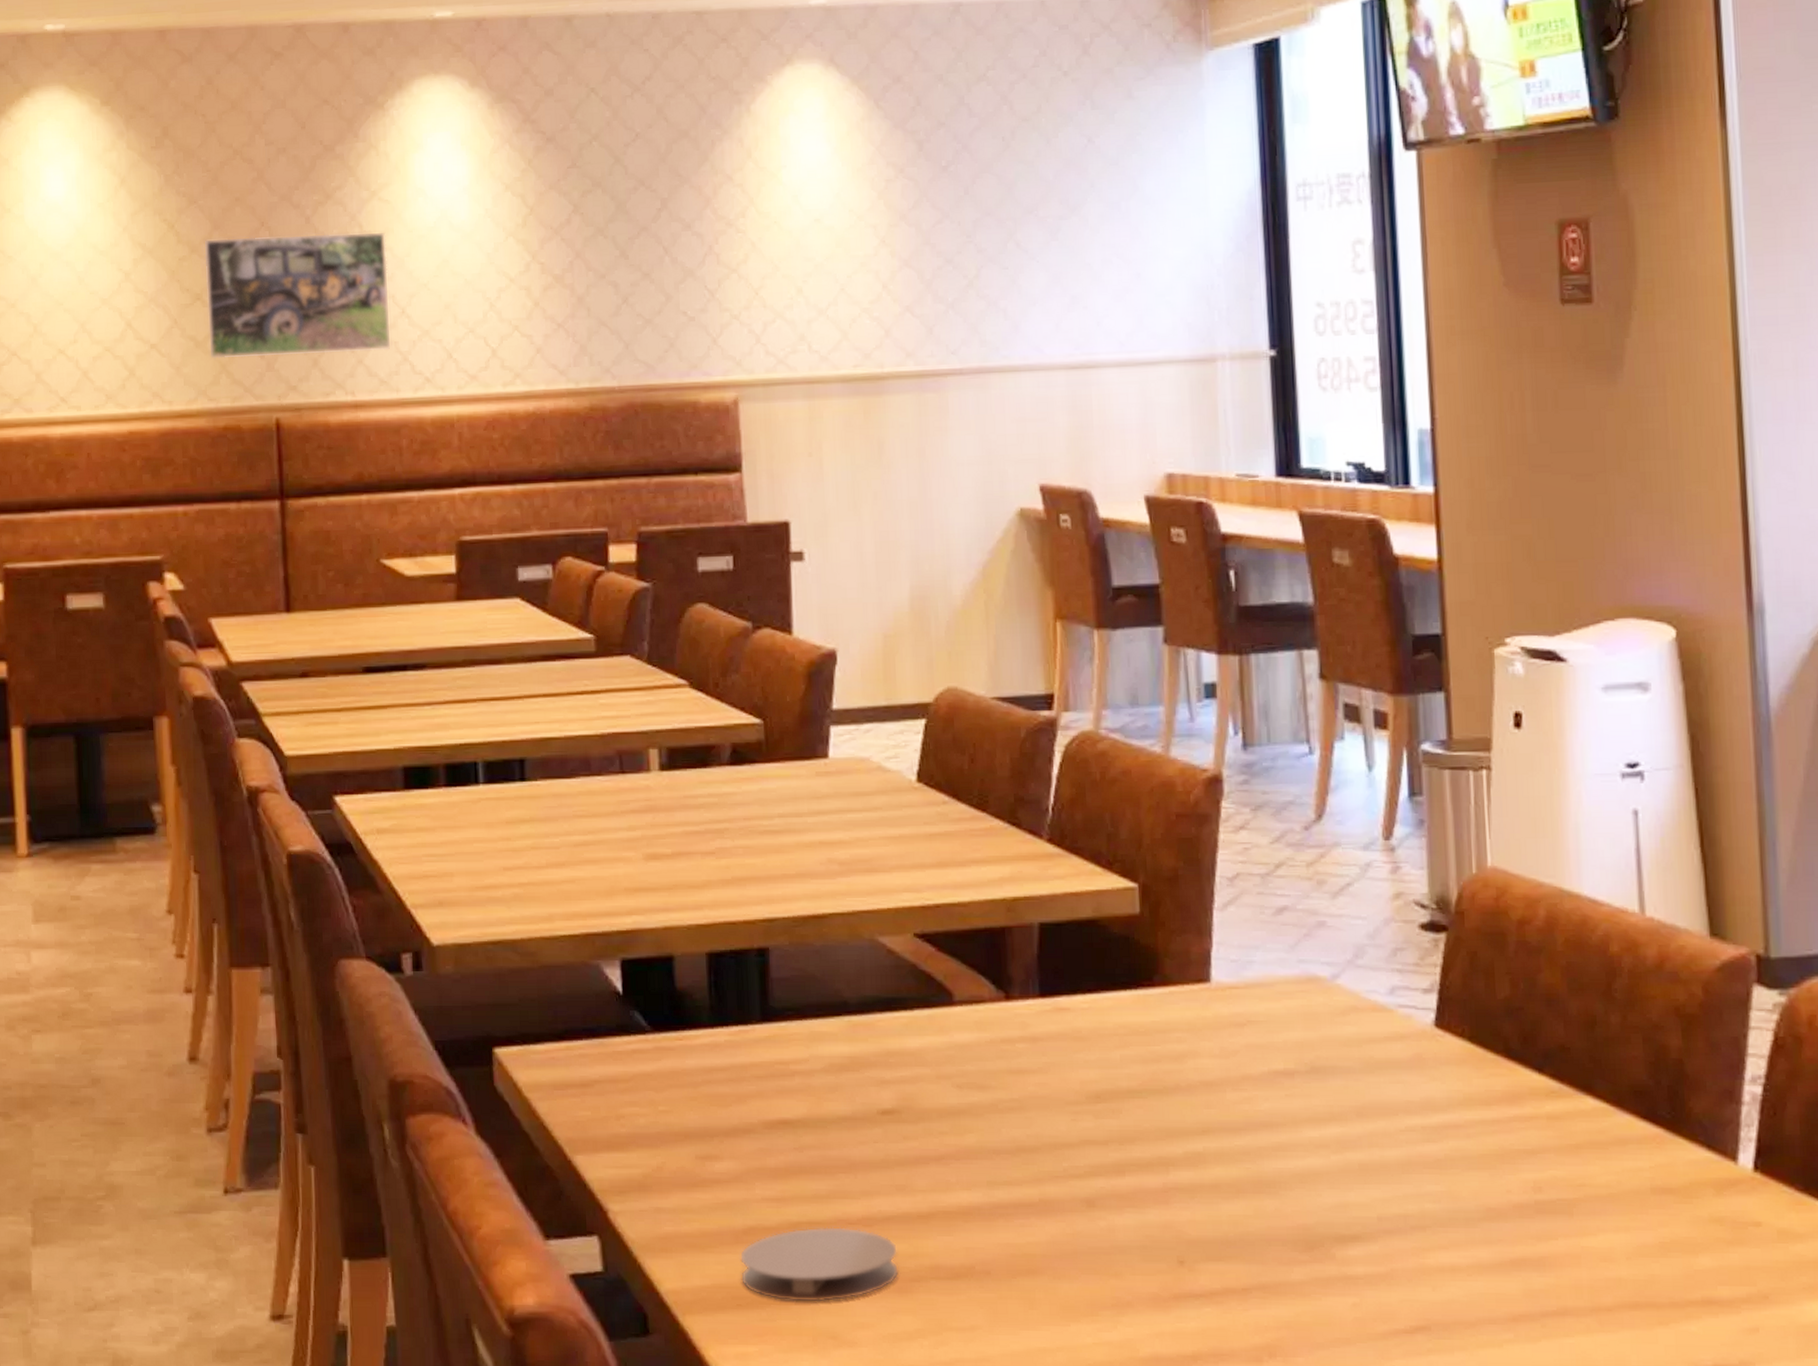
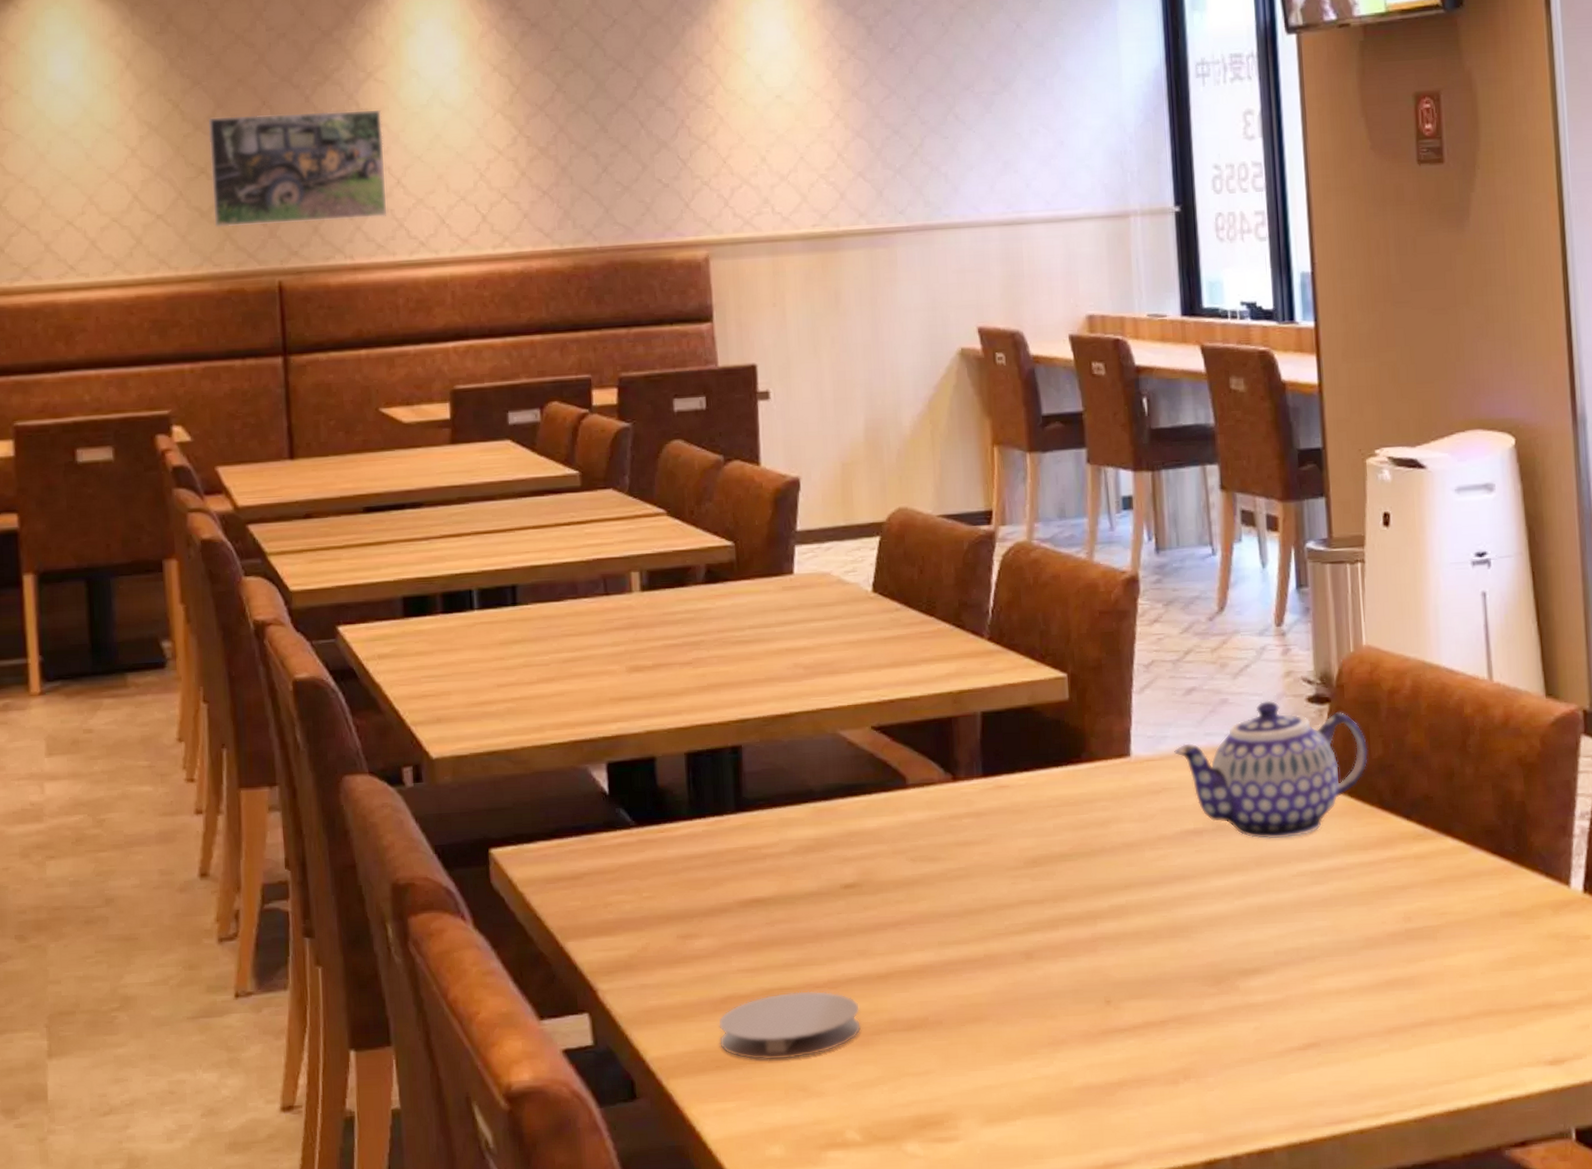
teapot: none [1262,925,1493,1087] -> present [1174,700,1369,839]

